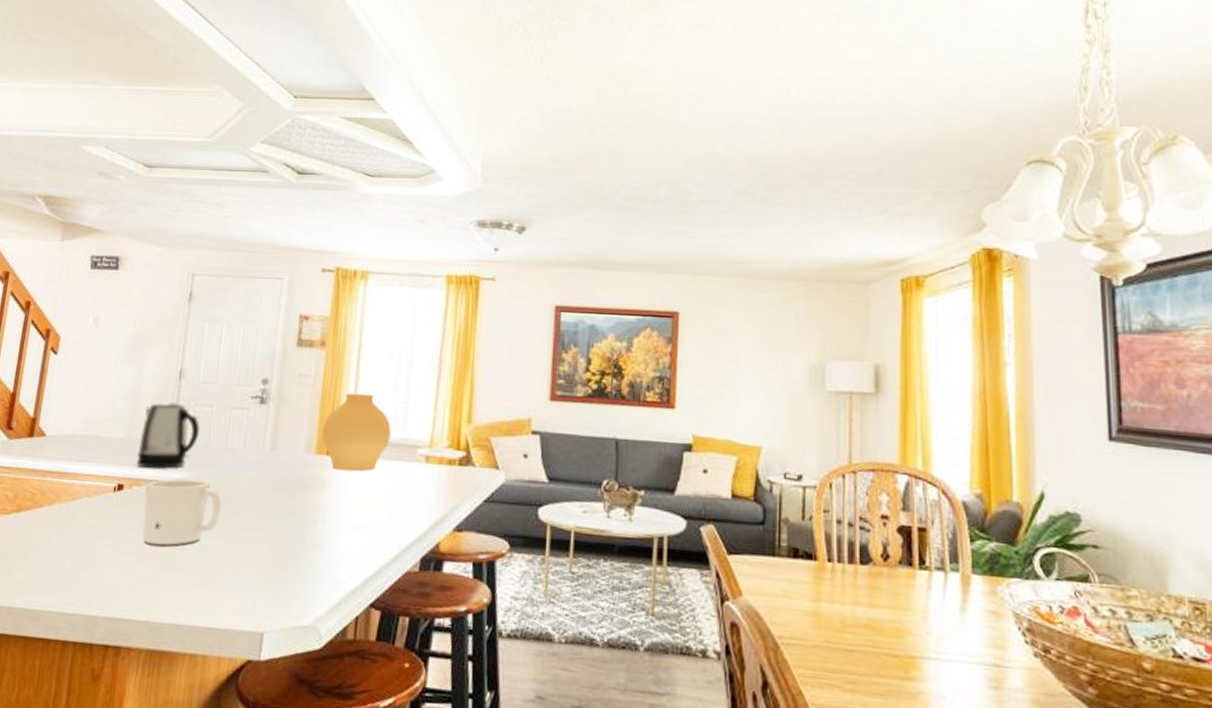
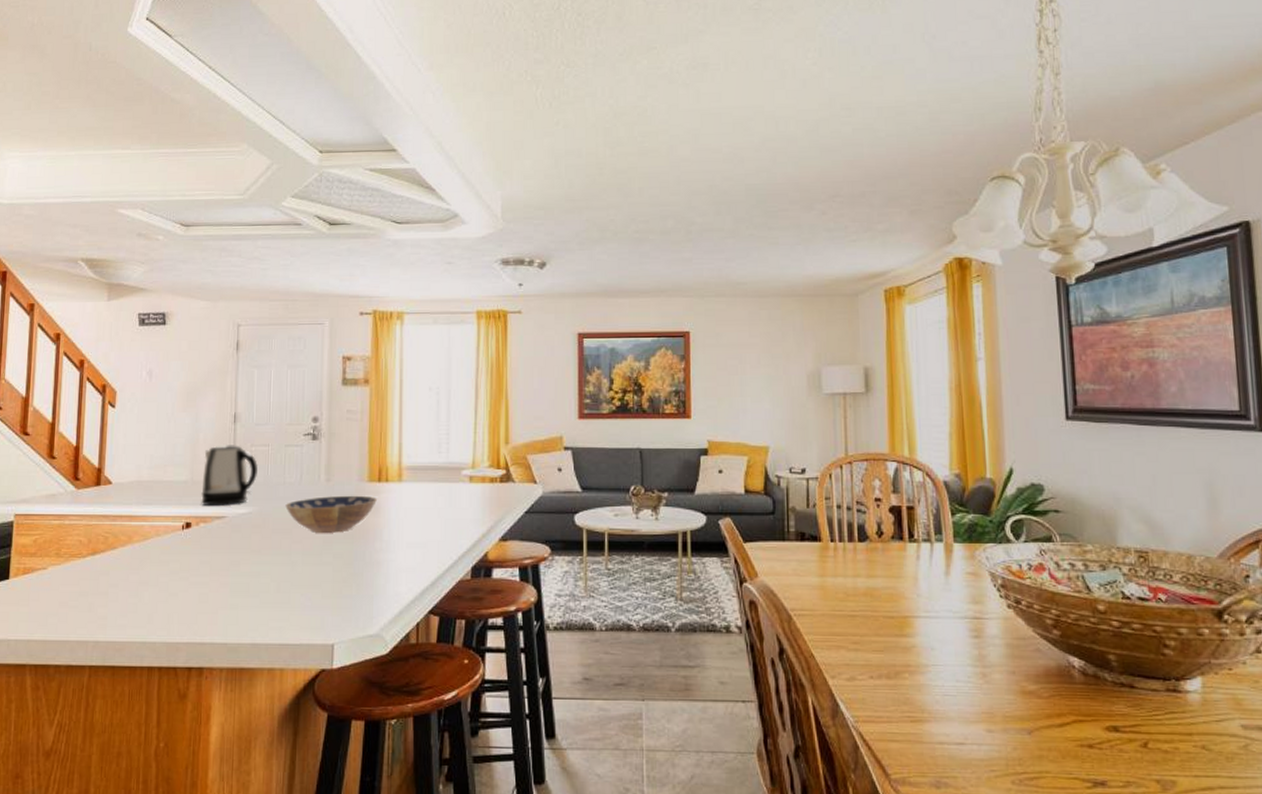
mug: present [142,479,222,547] -> none [212,514,285,575]
bowl: none [225,466,323,508] -> present [285,495,377,533]
vase: present [321,393,391,472] -> none [372,424,436,495]

